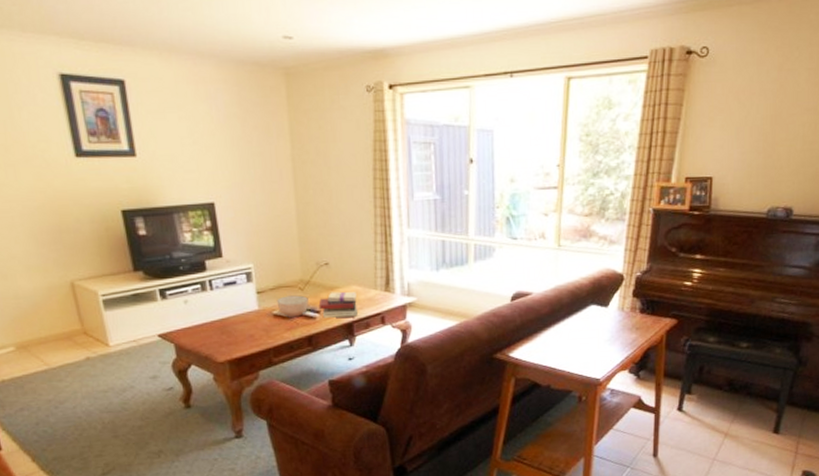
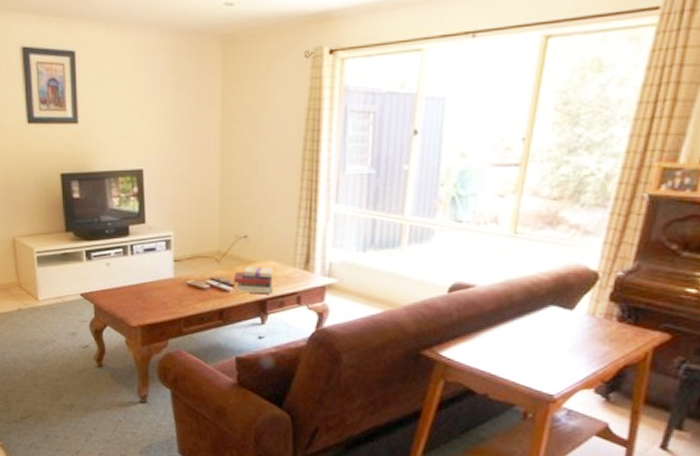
bowl: present [276,295,309,318] -> none [192,266,224,289]

